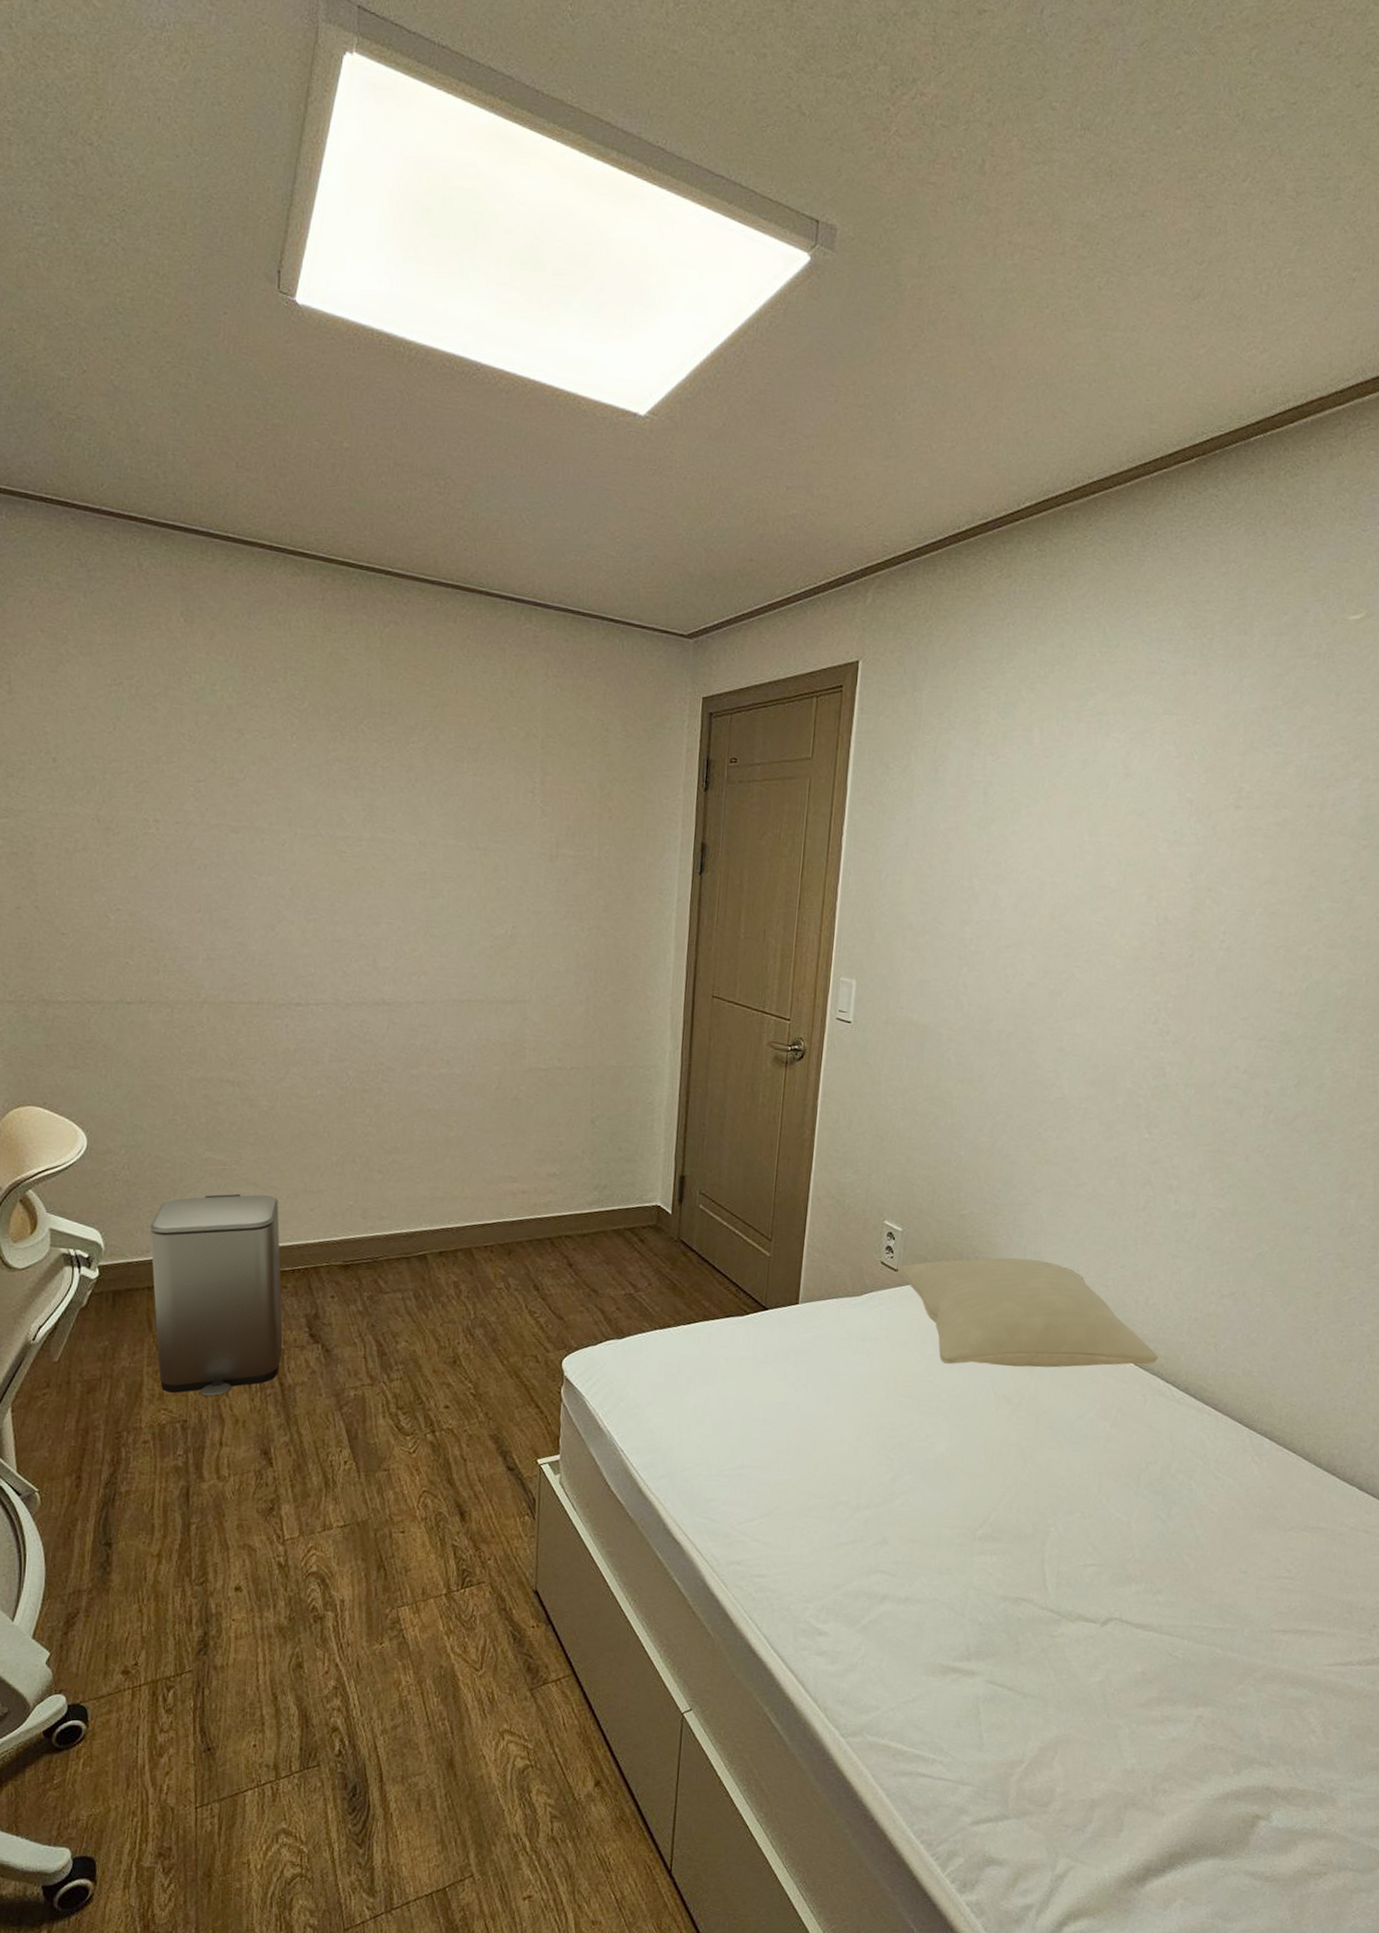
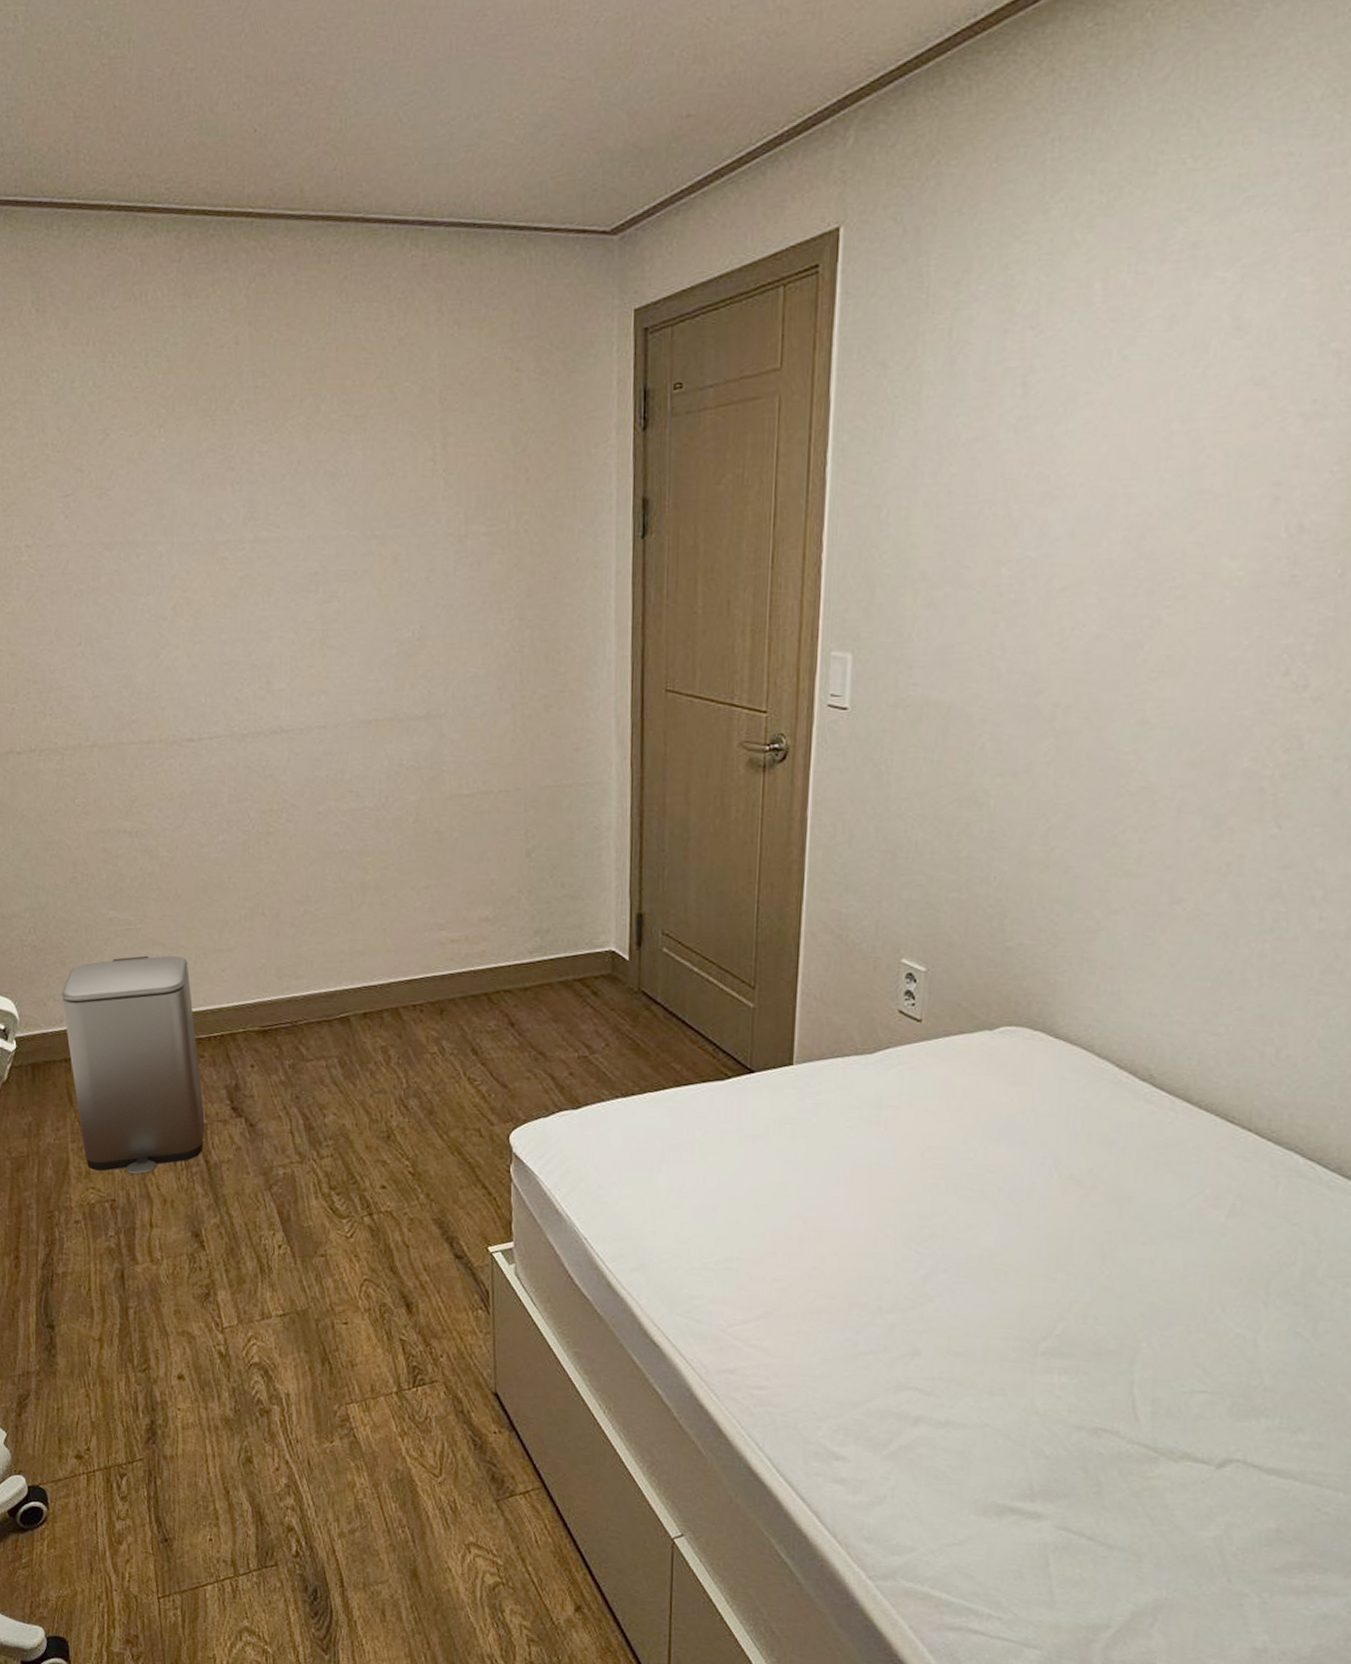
pillow: present [898,1257,1159,1368] -> none [922,1000,1296,1141]

